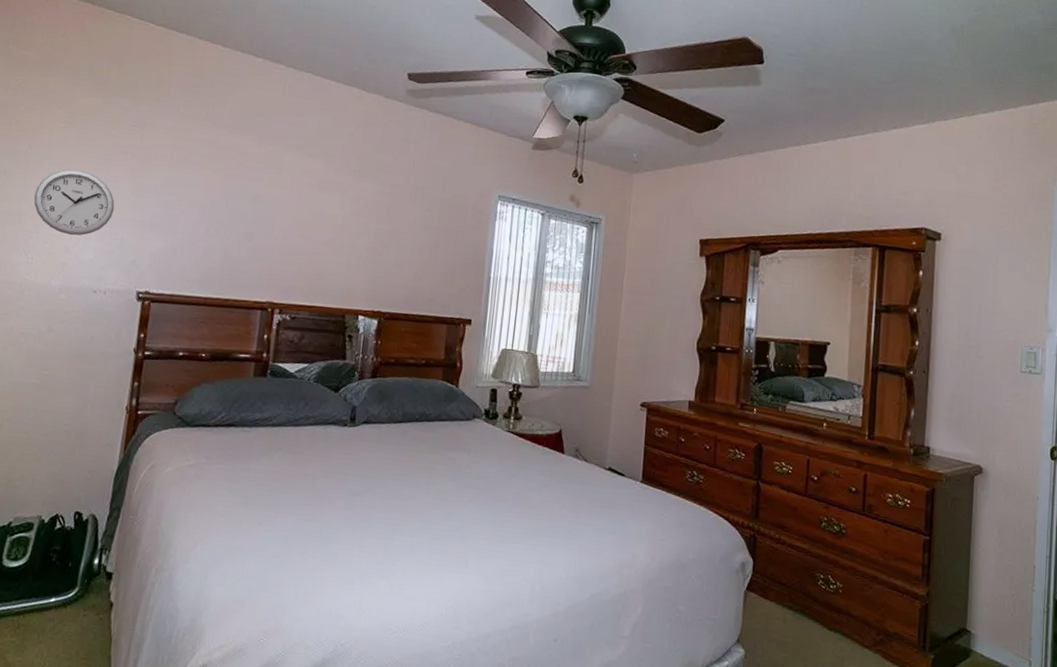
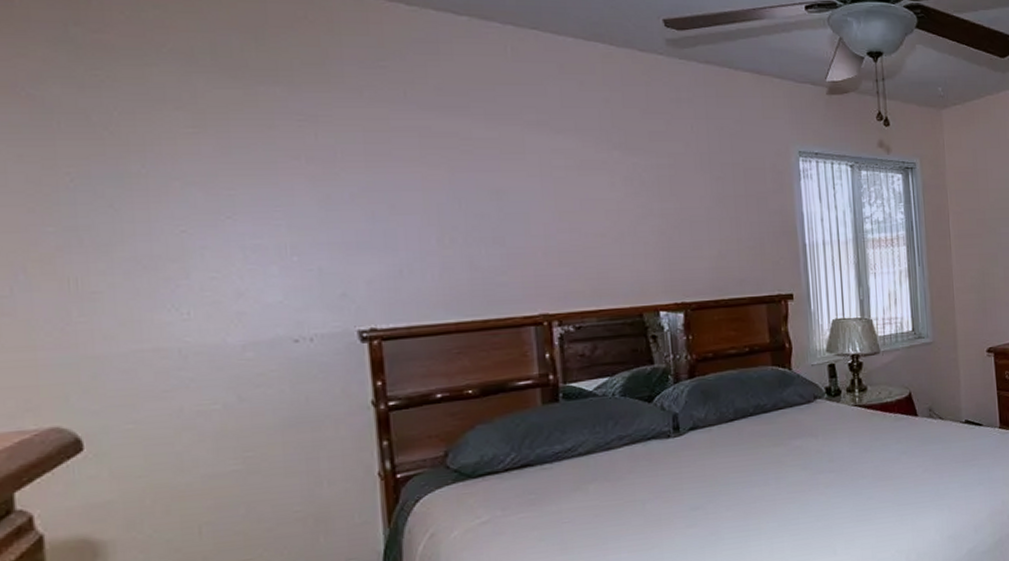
wall clock: present [33,169,115,236] -> none [167,188,299,275]

